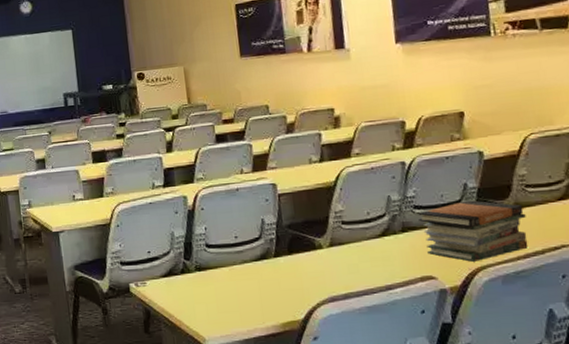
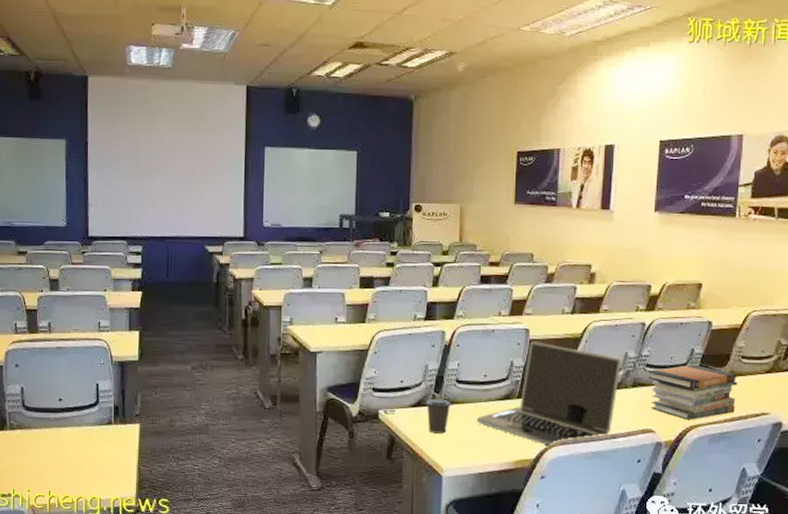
coffee cup: none [176,265,204,302] -> present [425,398,451,434]
laptop: none [233,195,386,305] -> present [476,341,622,446]

